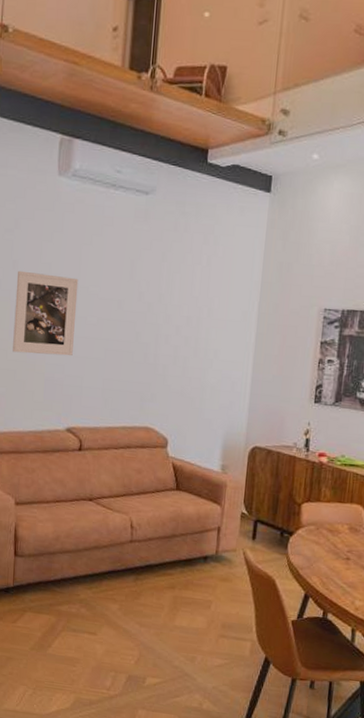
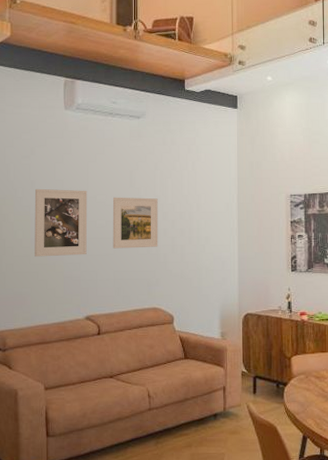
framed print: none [103,290,162,356] -> present [112,197,158,249]

